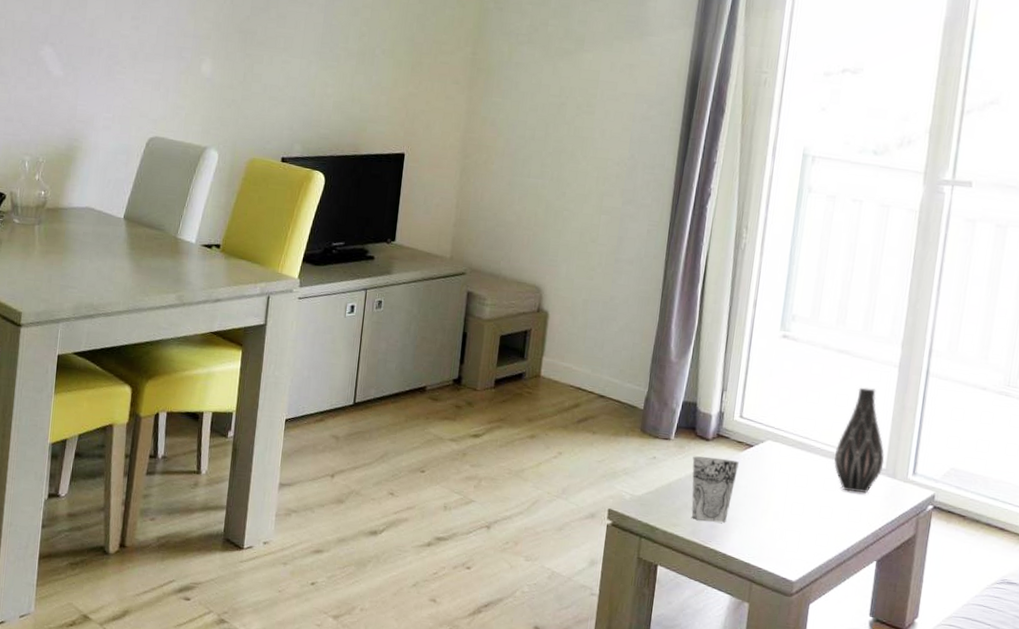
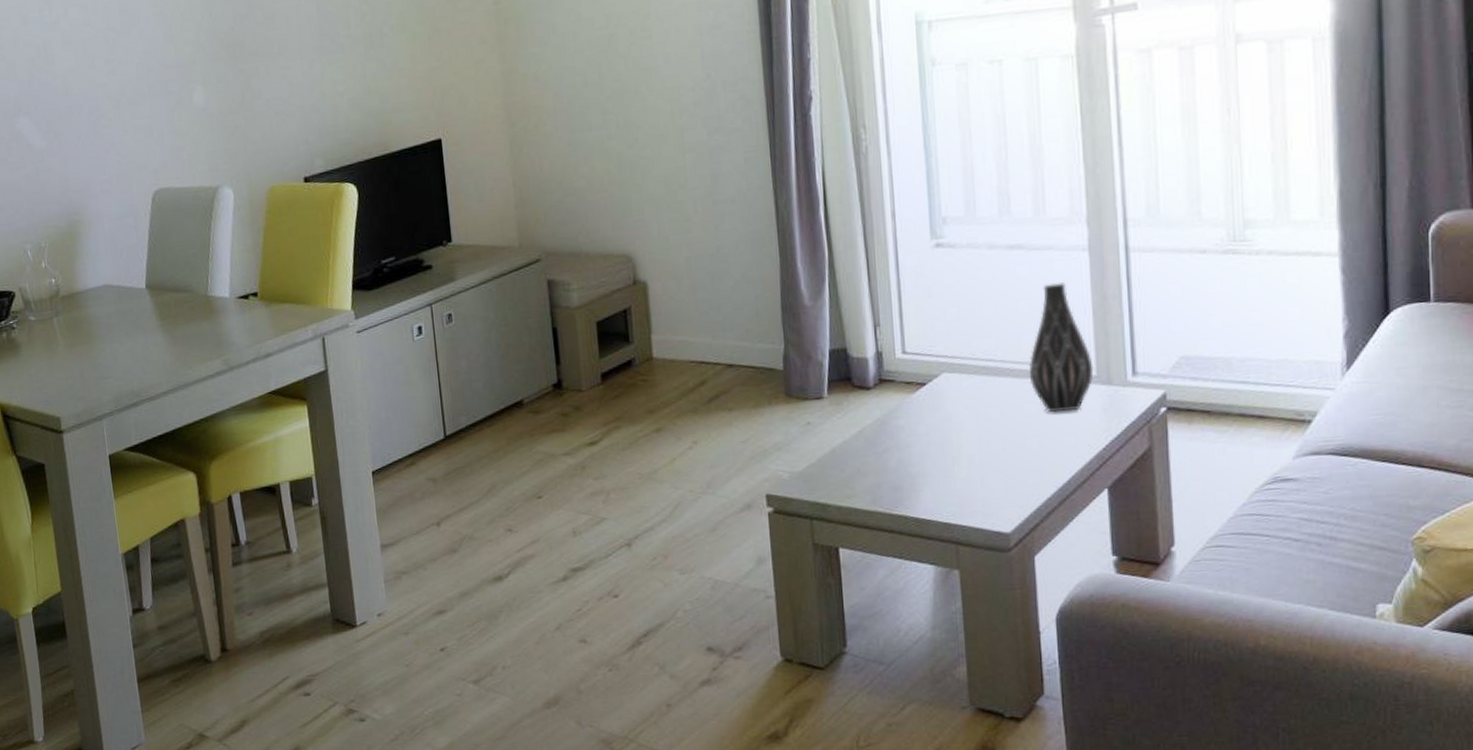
cup: present [691,456,739,523] -> none [855,405,913,485]

